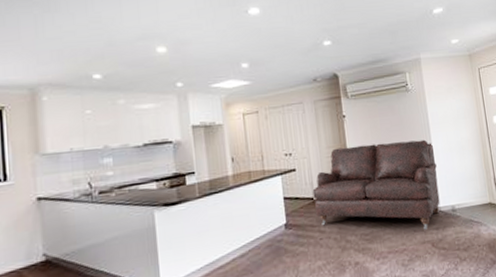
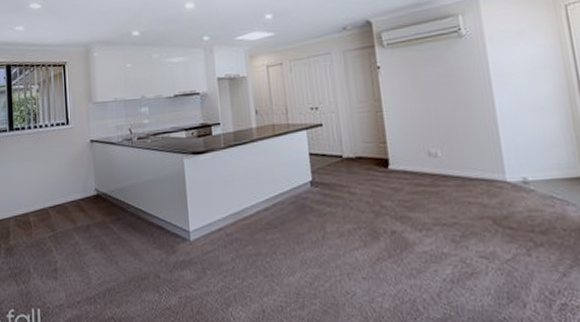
sofa: present [312,139,440,230] -> none [341,94,506,203]

